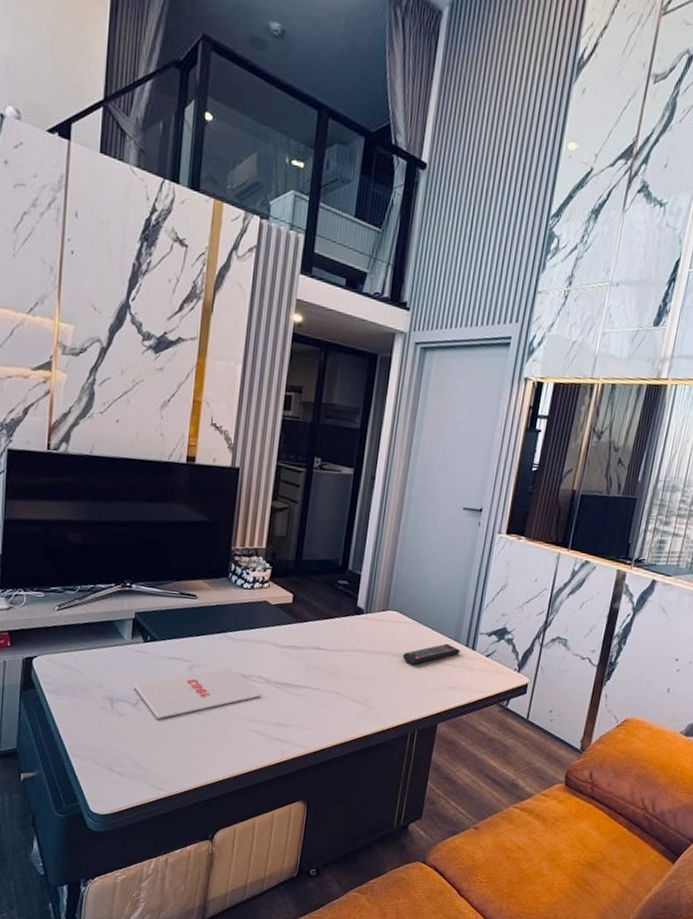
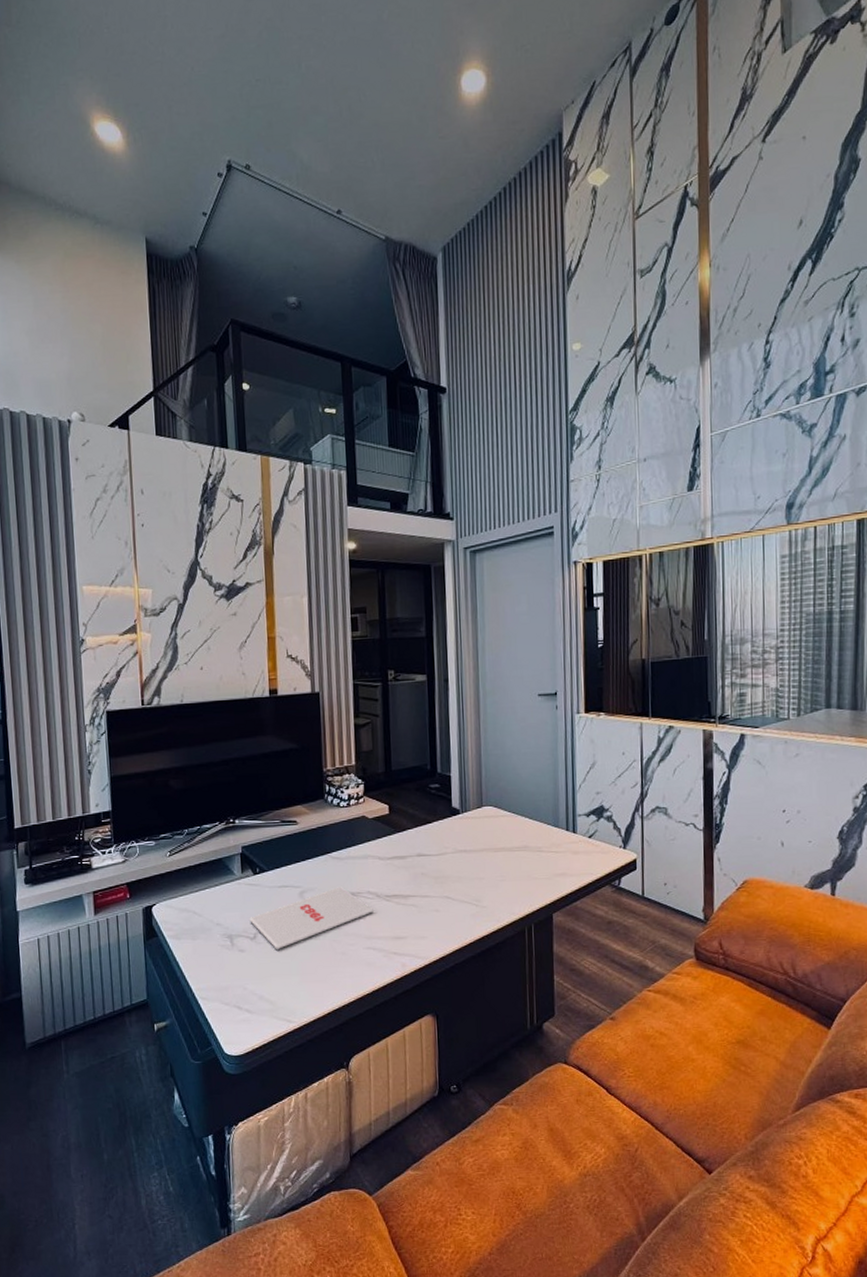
remote control: present [402,643,460,664] -> none [505,830,562,857]

